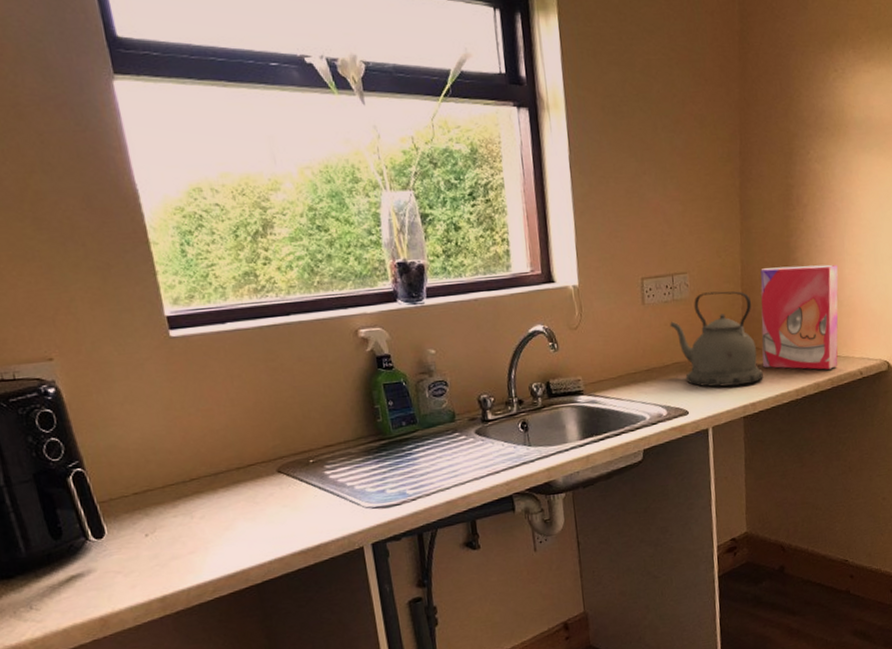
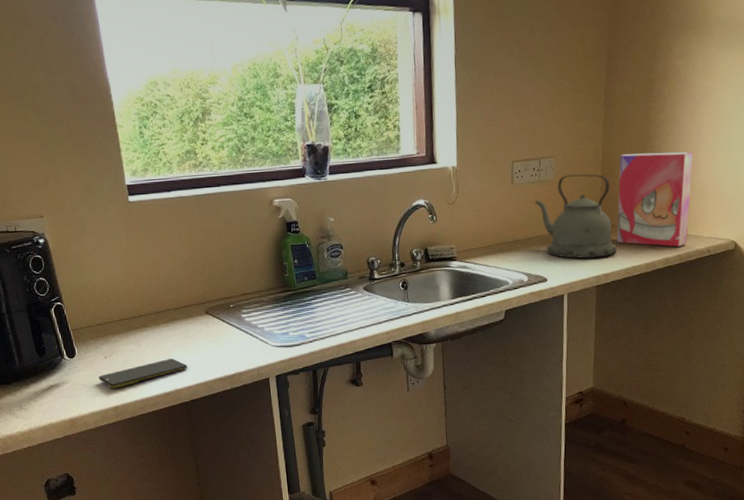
smartphone: none [138,531,258,575] -> present [99,358,188,389]

